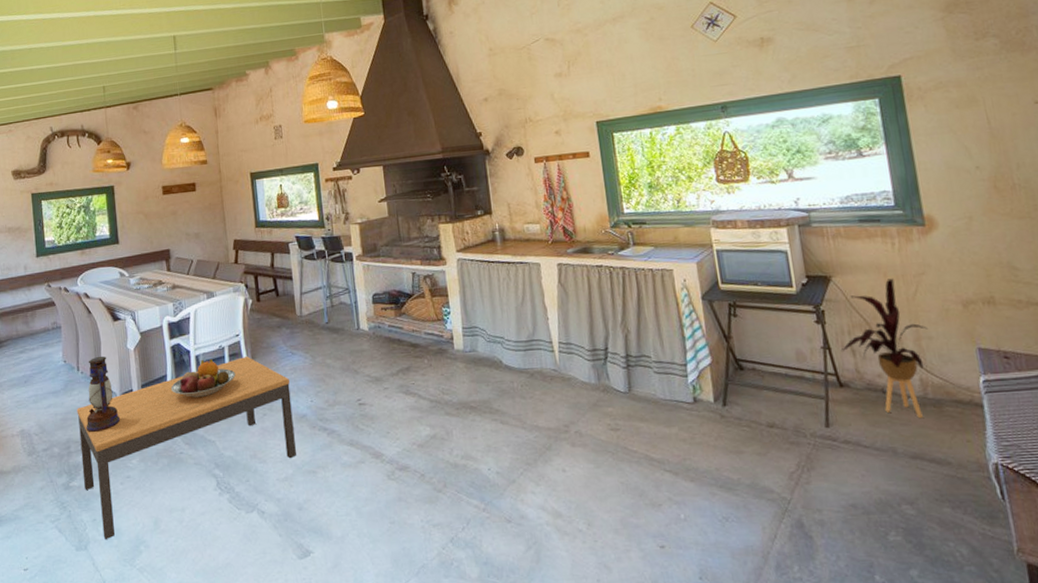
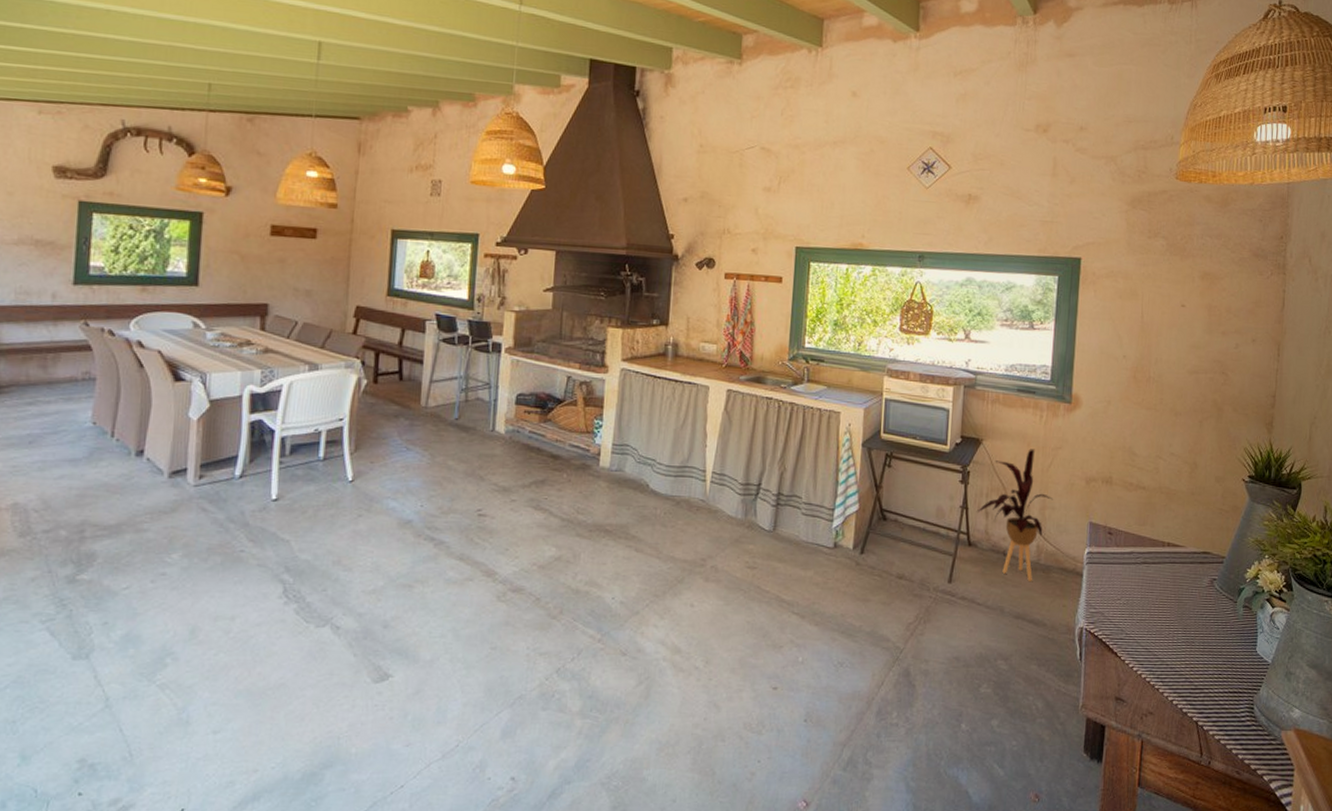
coffee table: present [77,356,296,539] -> none [97,446,398,647]
lantern: present [86,356,121,433] -> none [112,422,164,517]
fruit bowl: present [170,358,236,399] -> none [240,442,331,488]

